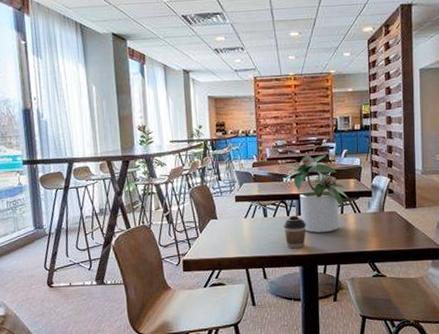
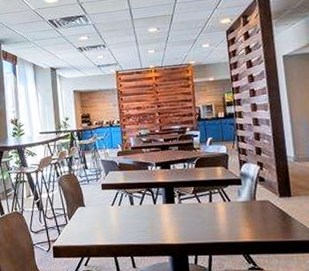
potted plant: present [282,155,348,233] -> none [147,143,216,222]
coffee cup: present [283,215,306,249] -> none [150,203,174,238]

